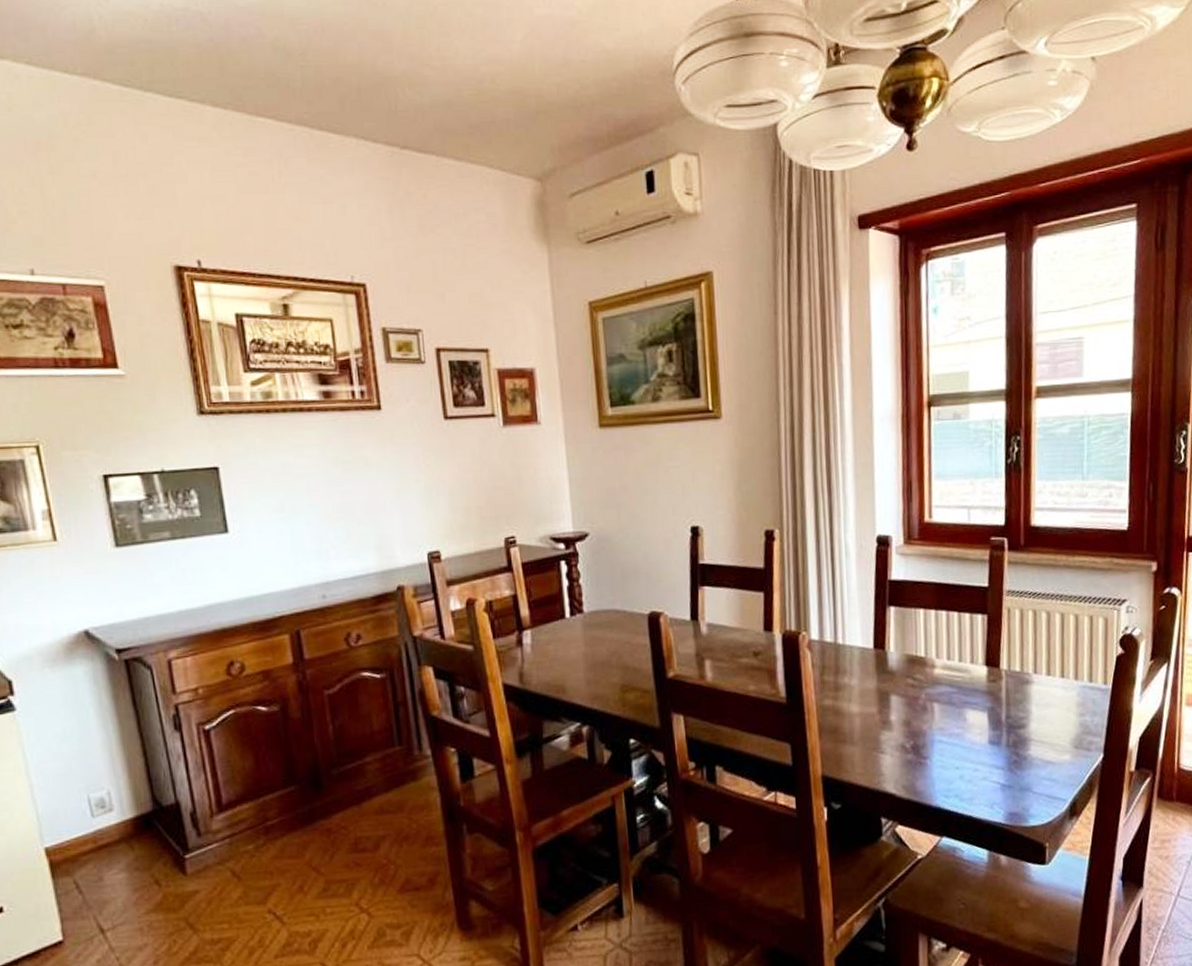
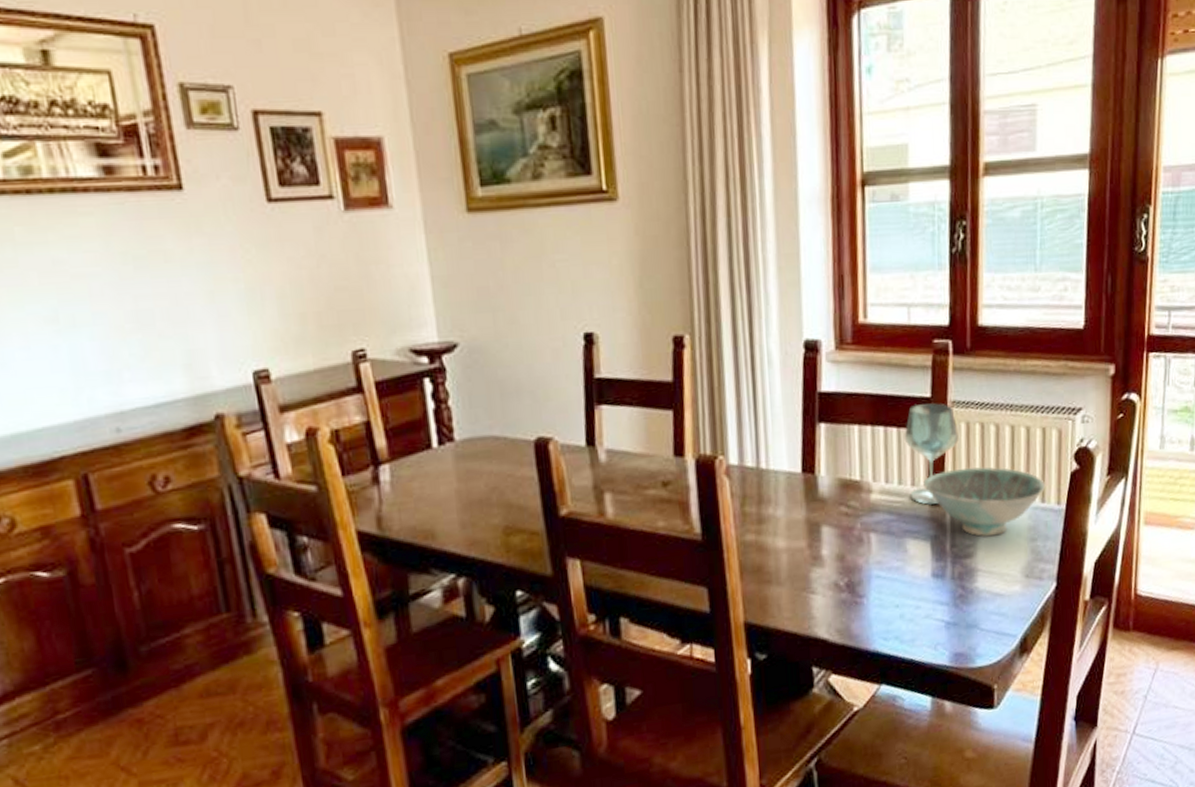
wine glass: none [964,592,1013,680] -> present [904,403,959,505]
bowl: none [981,648,1092,710] -> present [923,466,1045,536]

